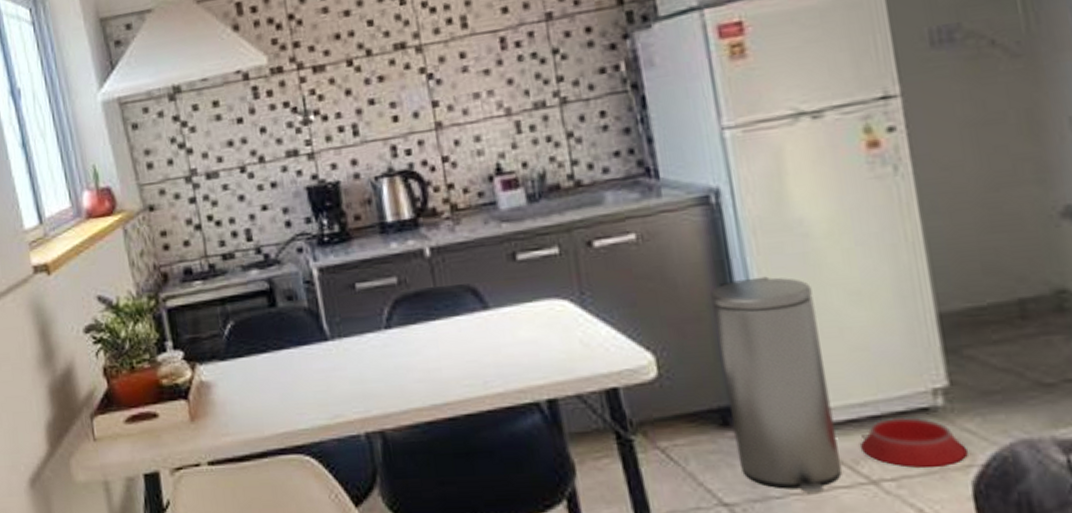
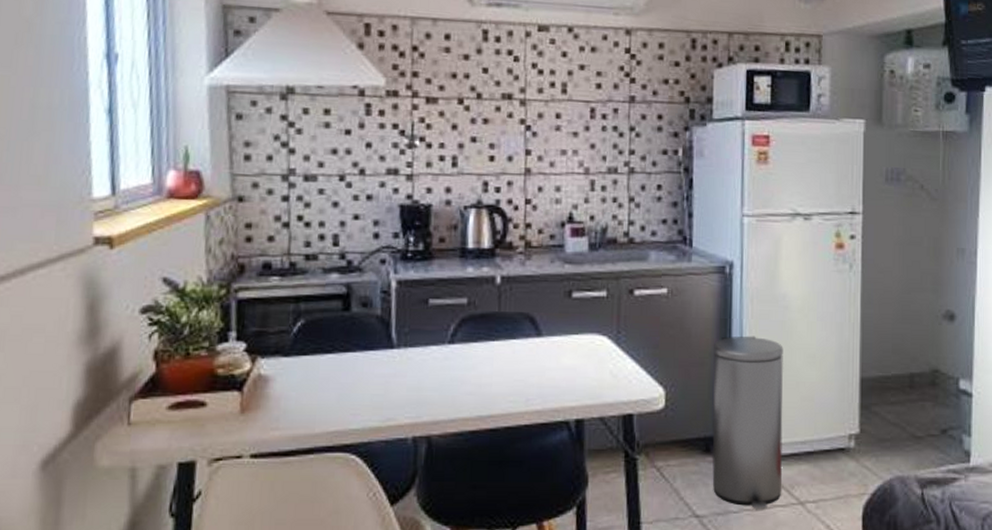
pet bowl: present [861,417,968,469] -> none [797,454,863,495]

